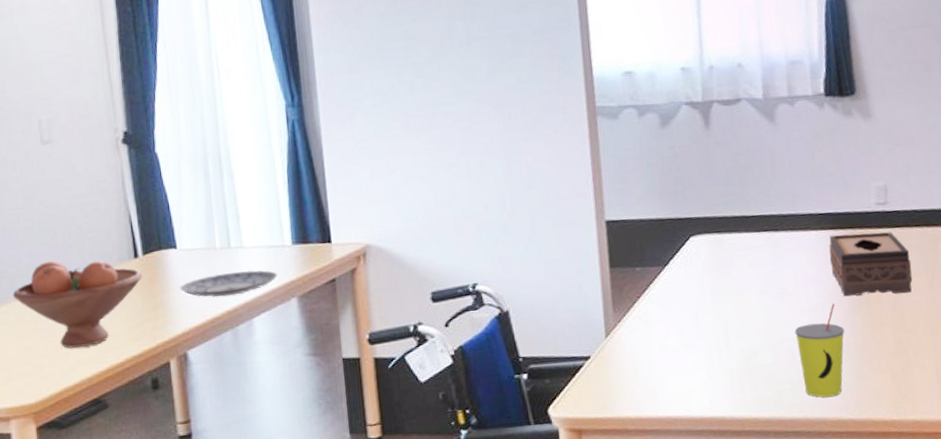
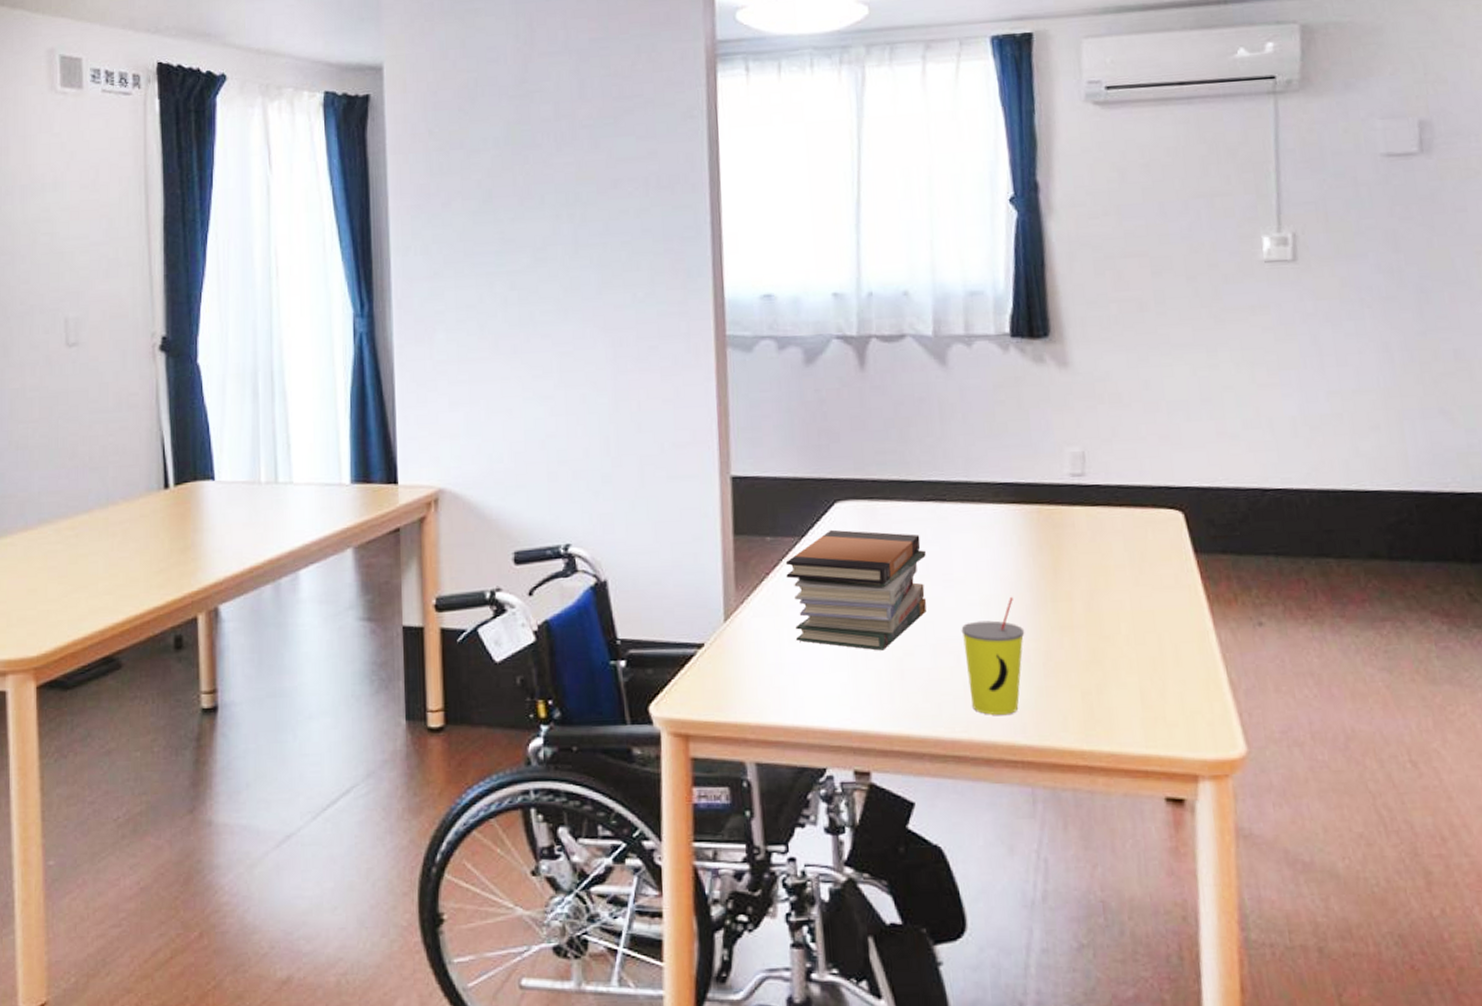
fruit bowl: present [12,260,143,349] -> none [20,487,173,594]
plate: present [180,270,277,298] -> none [215,511,331,542]
book stack: none [652,258,767,353] -> present [785,529,927,651]
tissue box: present [829,232,913,296] -> none [1008,510,1114,590]

